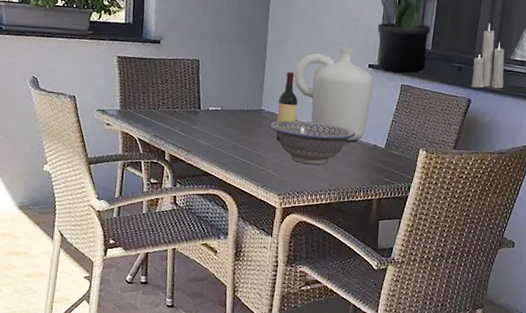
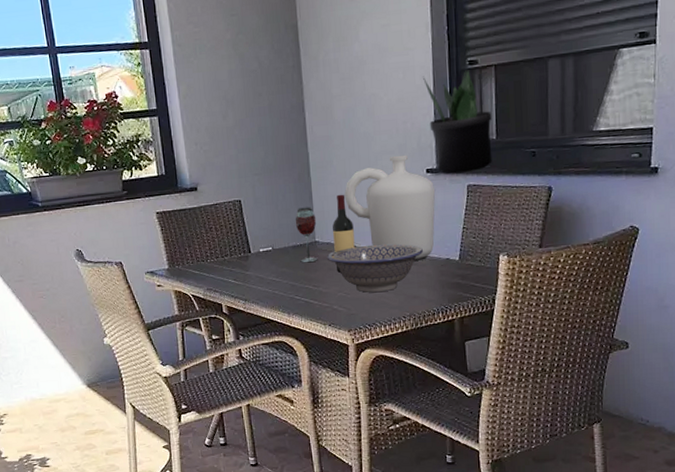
wineglass: none [245,77,266,128] -> present [295,206,318,263]
candle: present [471,24,505,89] -> none [548,94,590,173]

